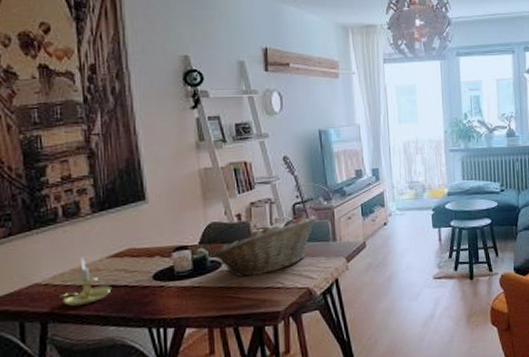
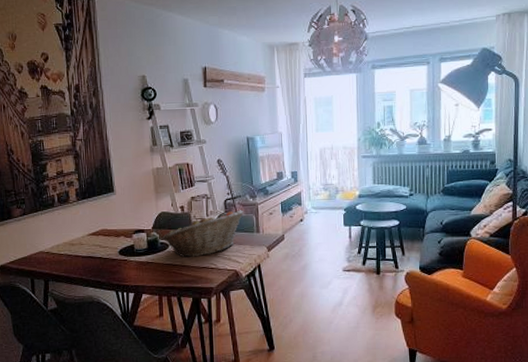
candle holder: present [59,258,112,307] -> none [56,234,91,271]

